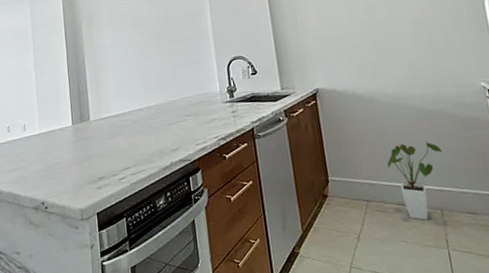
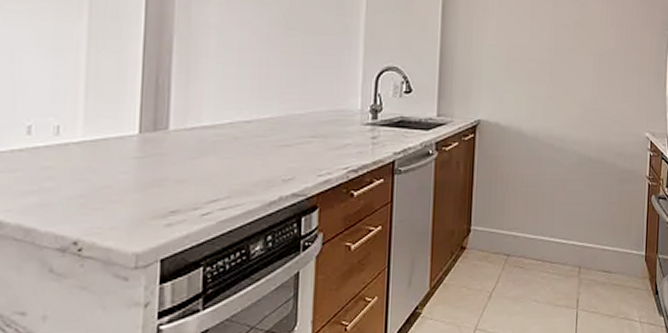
house plant: present [387,141,443,220] -> none [536,192,594,278]

